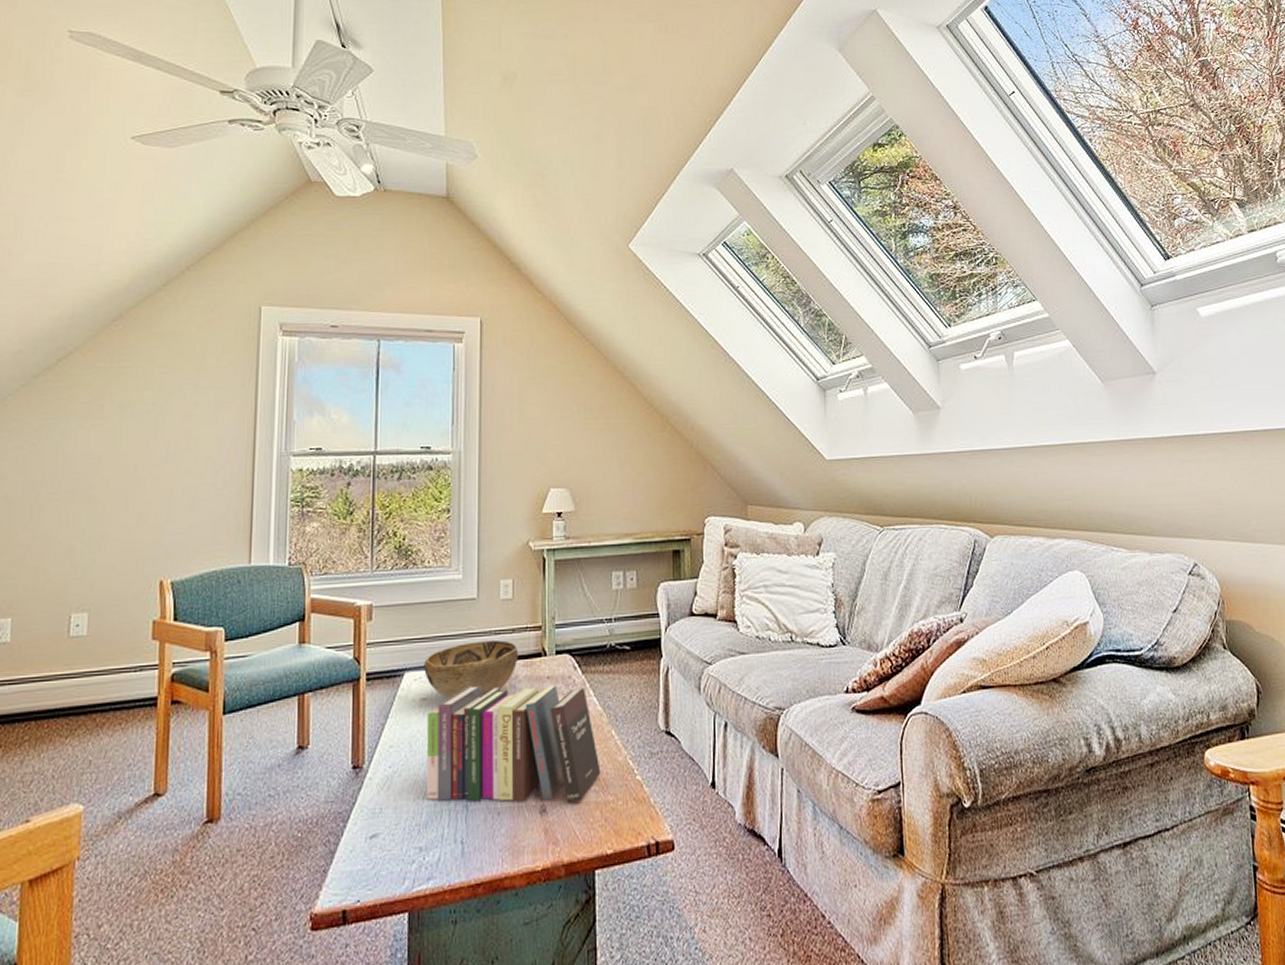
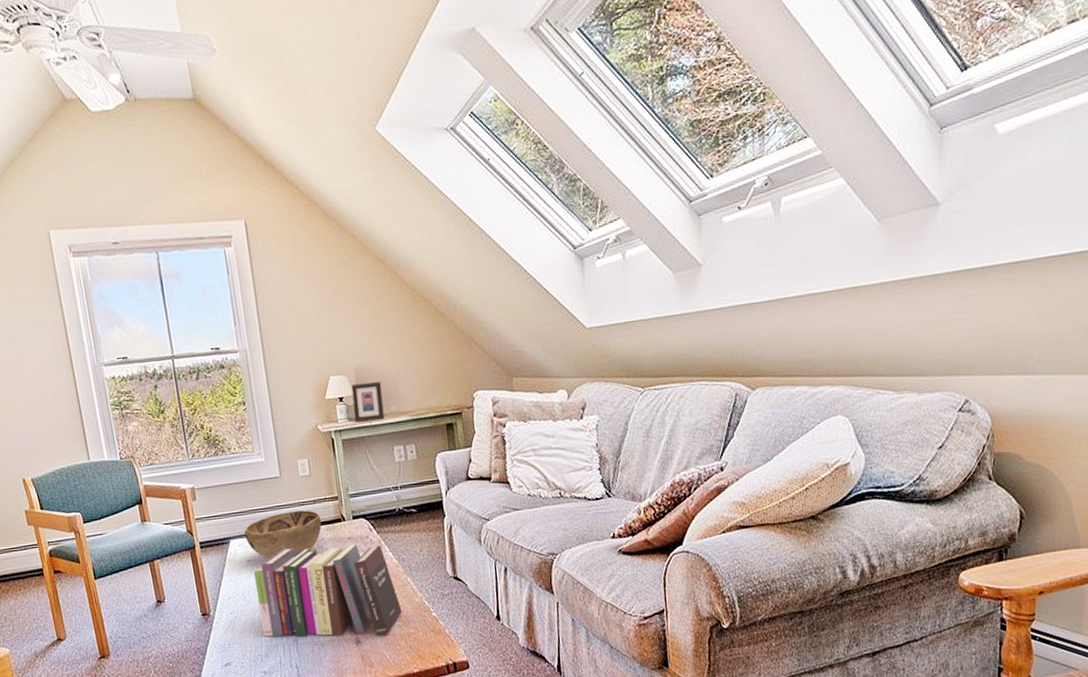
picture frame: none [571,499,606,541] -> present [351,382,385,422]

